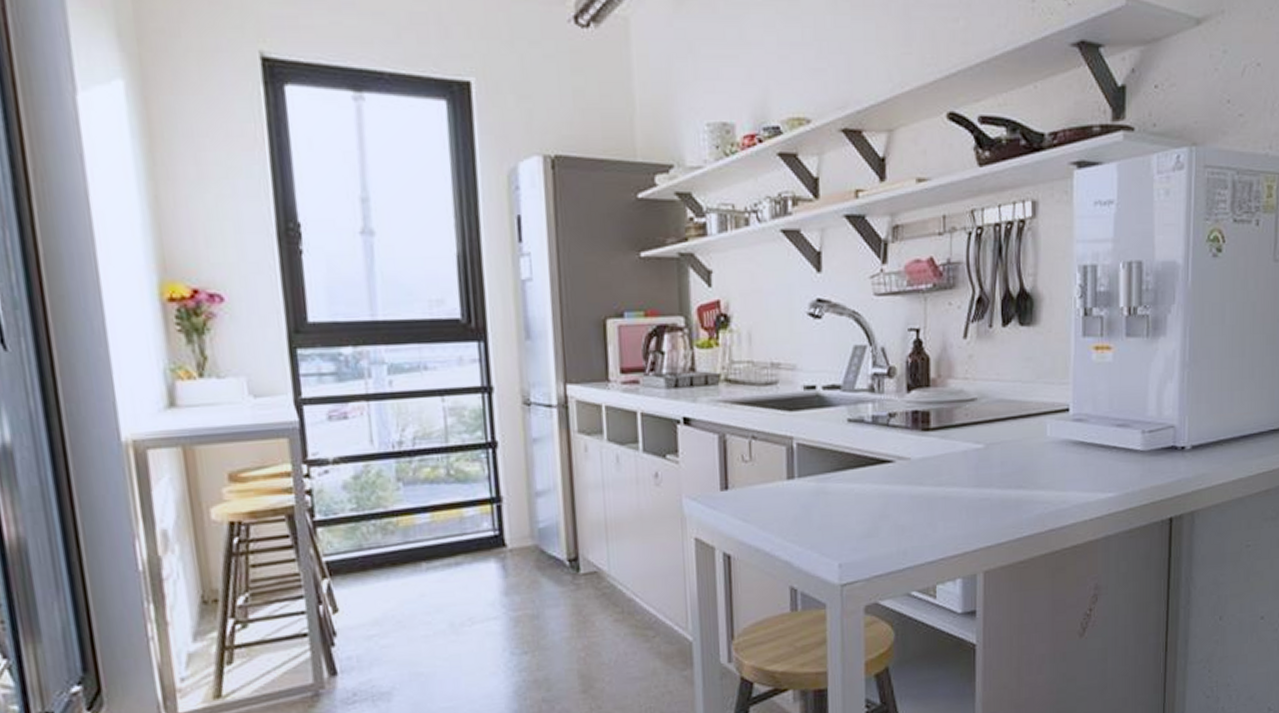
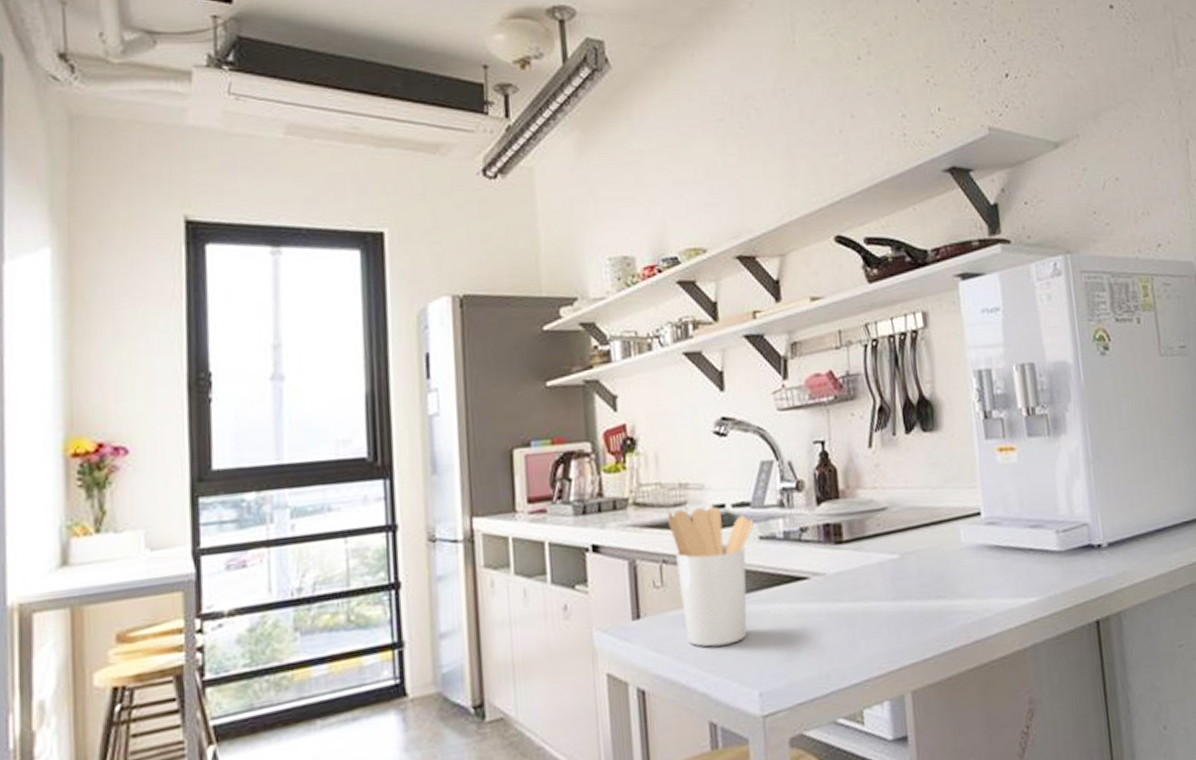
utensil holder: none [759,387,843,520] -> present [668,506,754,647]

